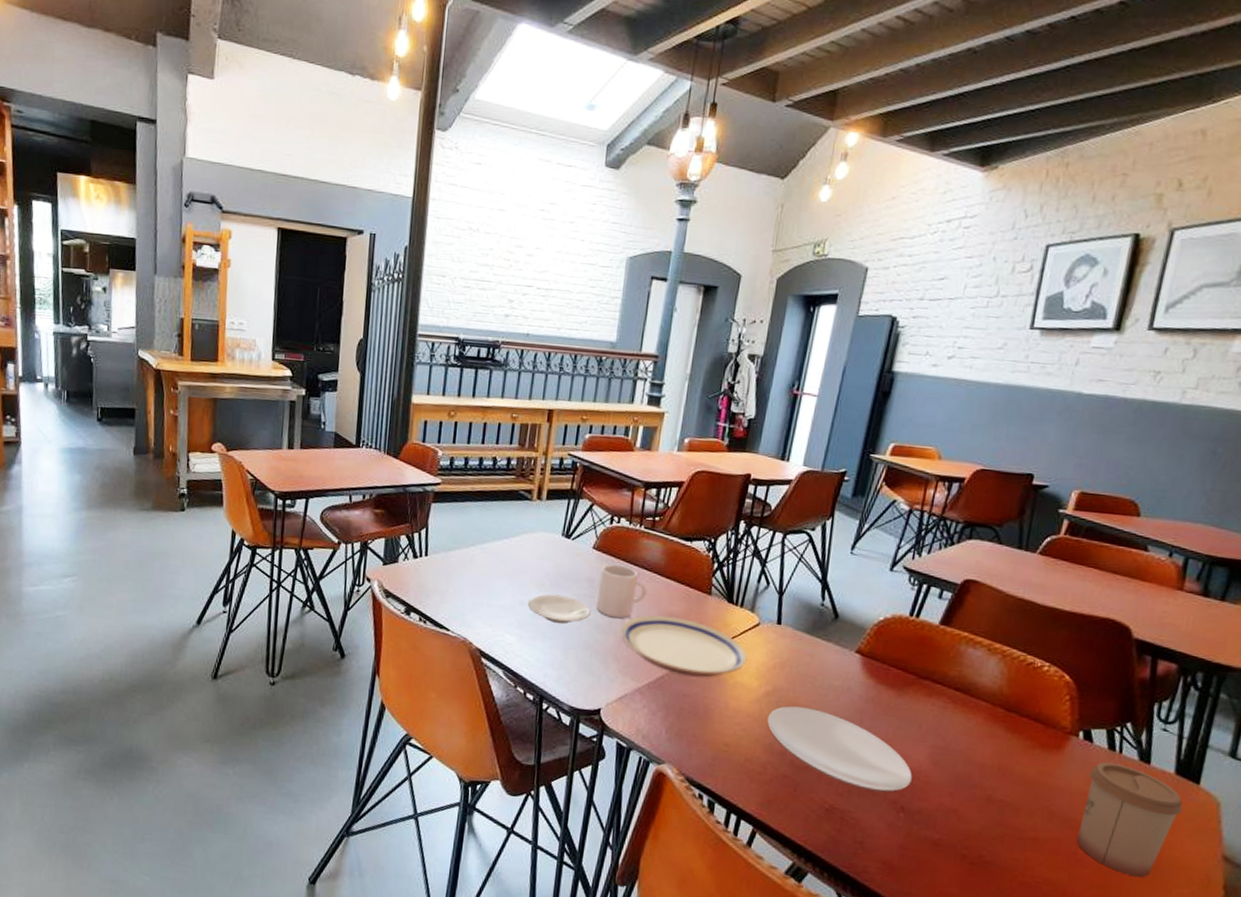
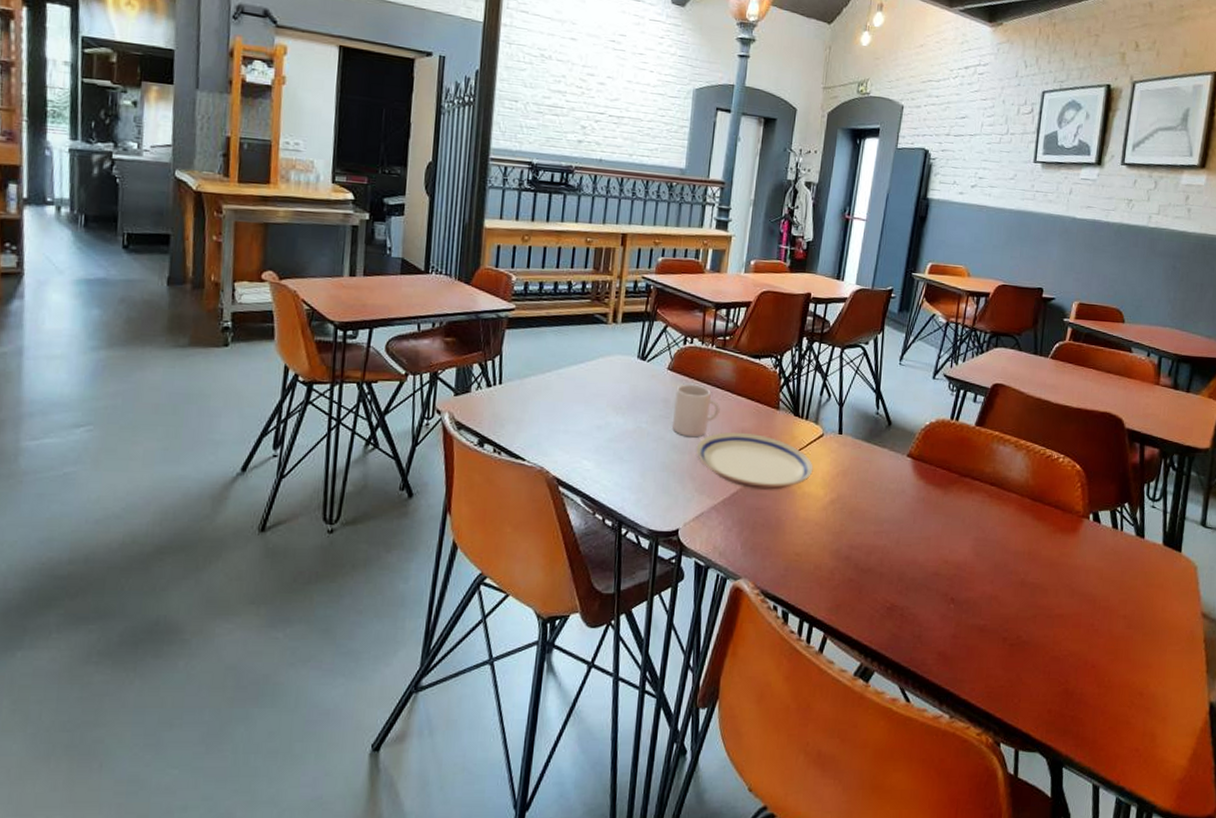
saucer: present [527,594,591,624] -> none [604,416,667,446]
plate: present [767,706,913,793] -> none [833,511,959,587]
cup: present [1077,762,1183,877] -> none [1093,539,1170,640]

